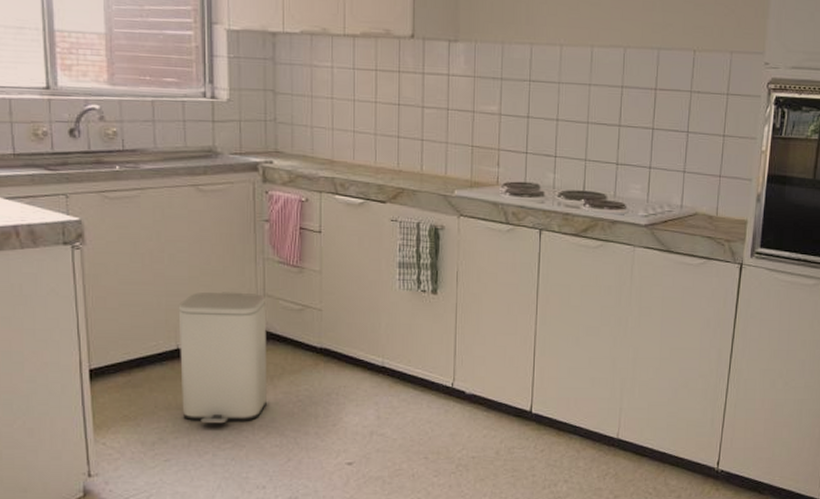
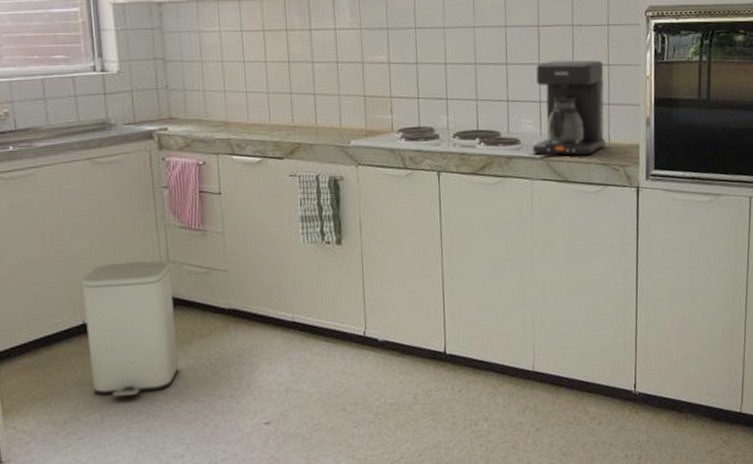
coffee maker: none [637,126,719,227] -> present [532,60,606,156]

